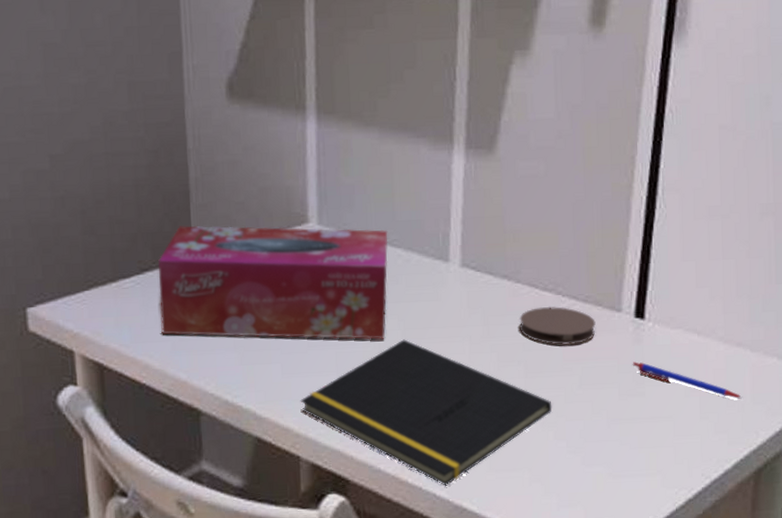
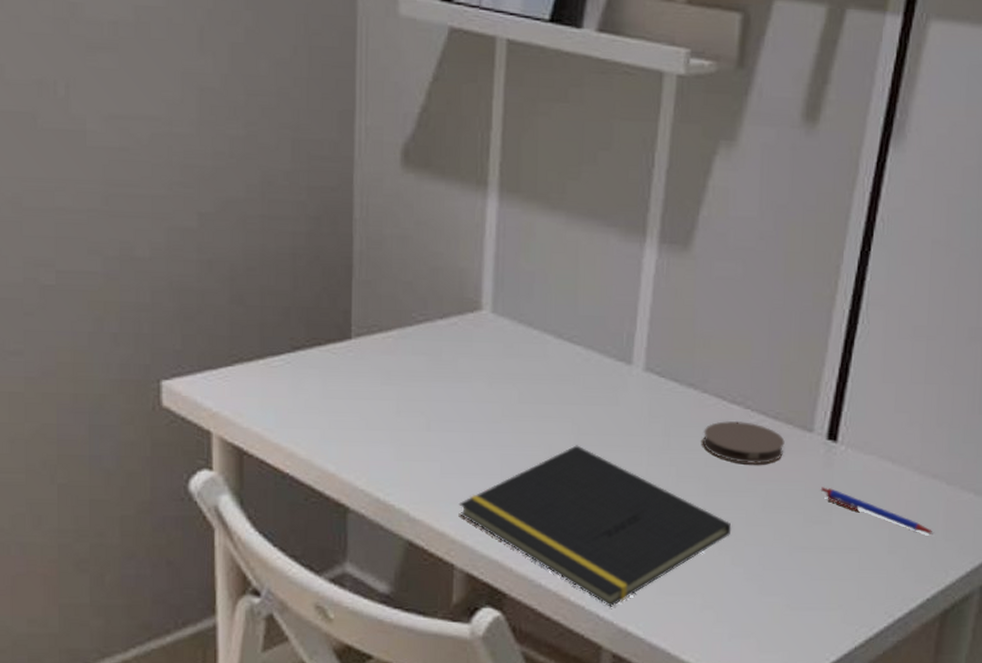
tissue box: present [158,225,388,340] -> none [311,303,568,443]

